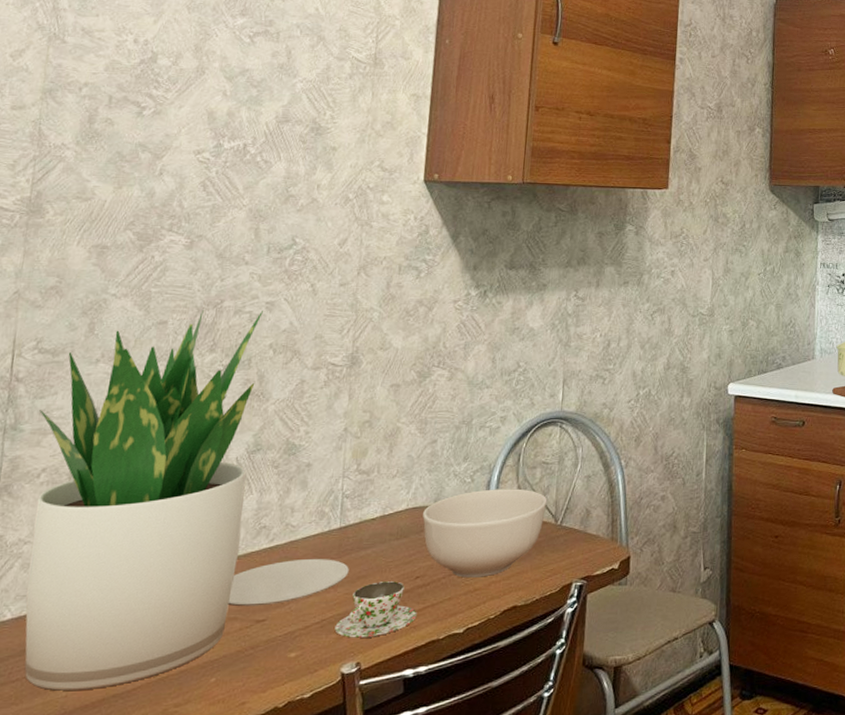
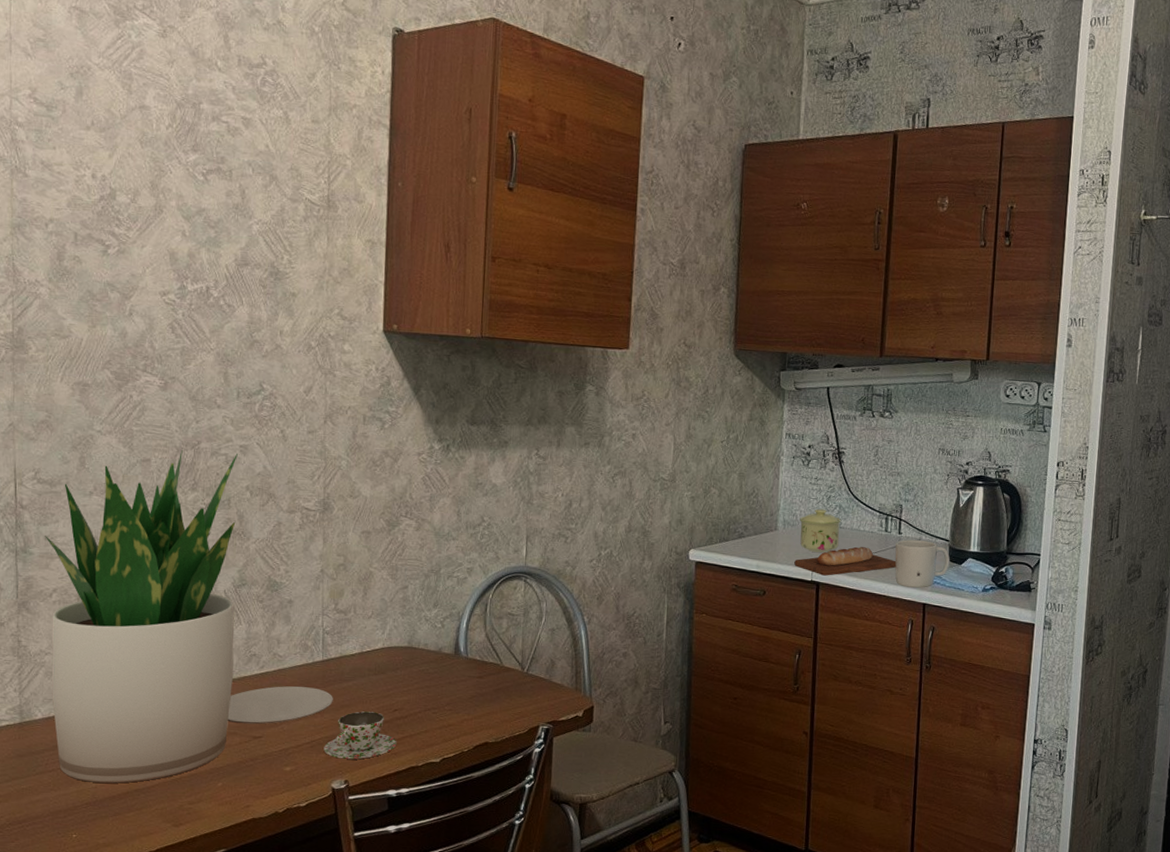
bowl: present [422,488,548,578] -> none [398,635,514,715]

